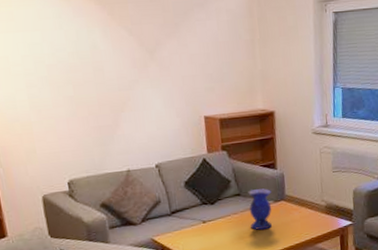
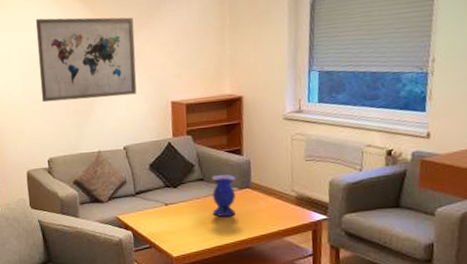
wall art: none [41,18,167,117] -> present [35,17,137,103]

